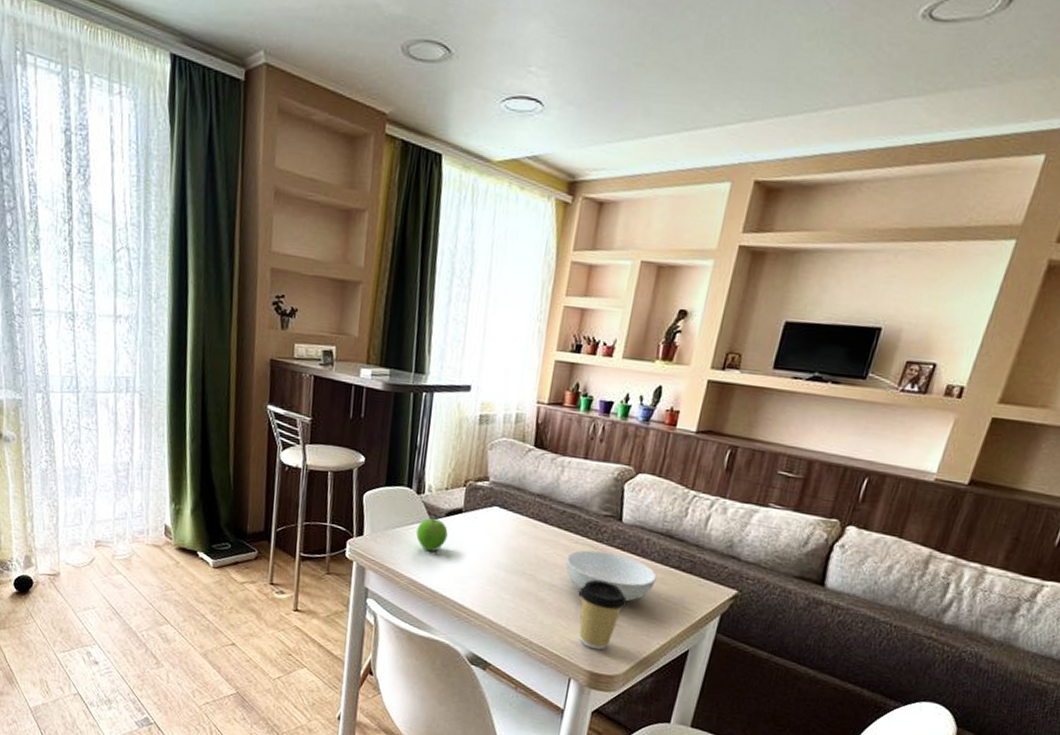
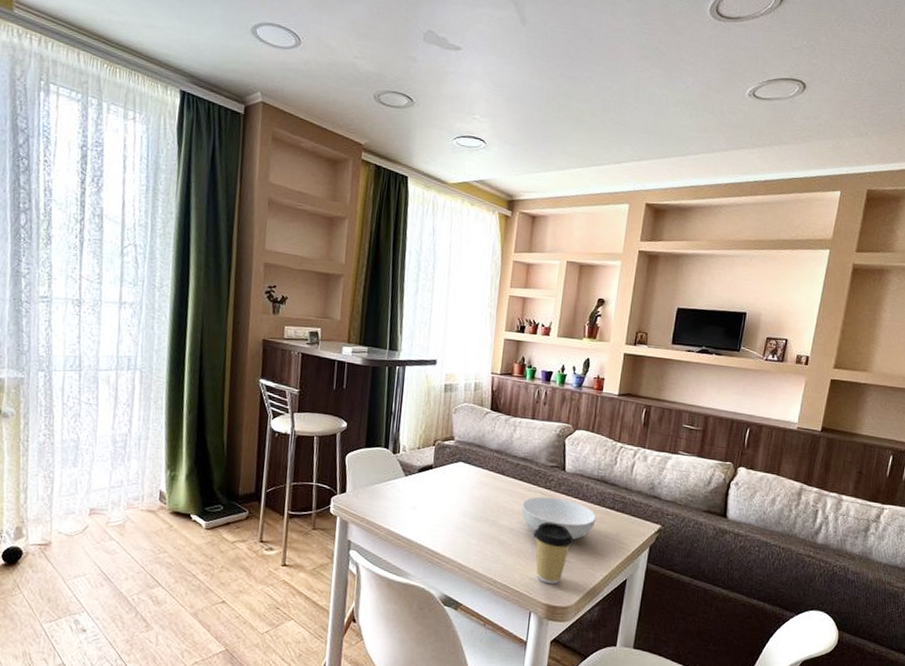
fruit: present [416,518,448,551] -> none [393,475,421,504]

